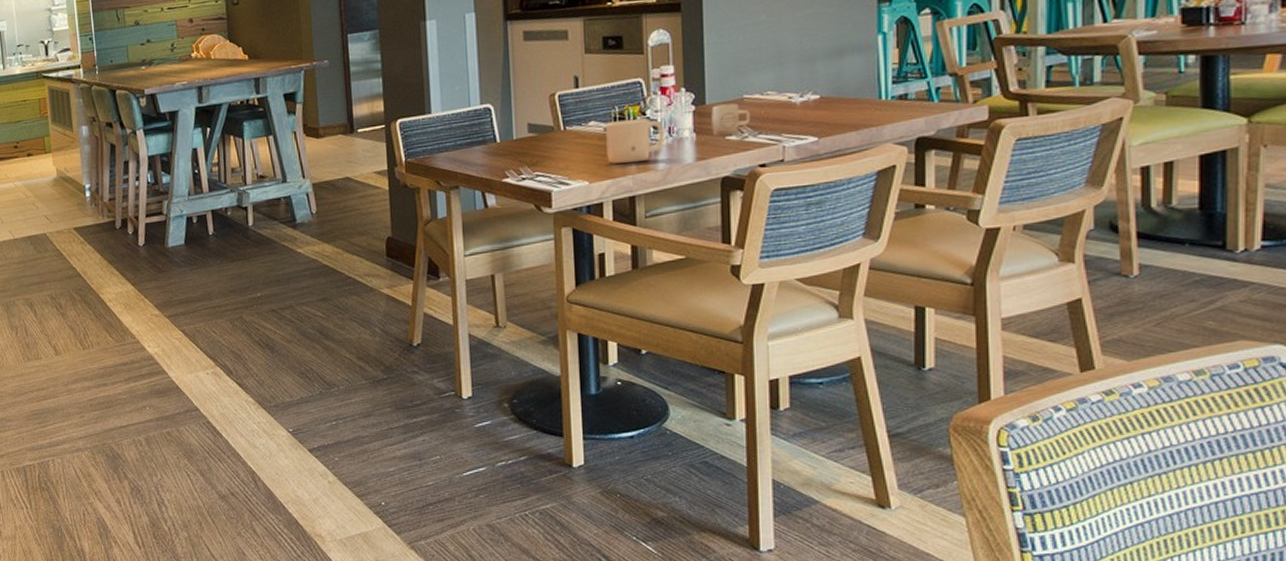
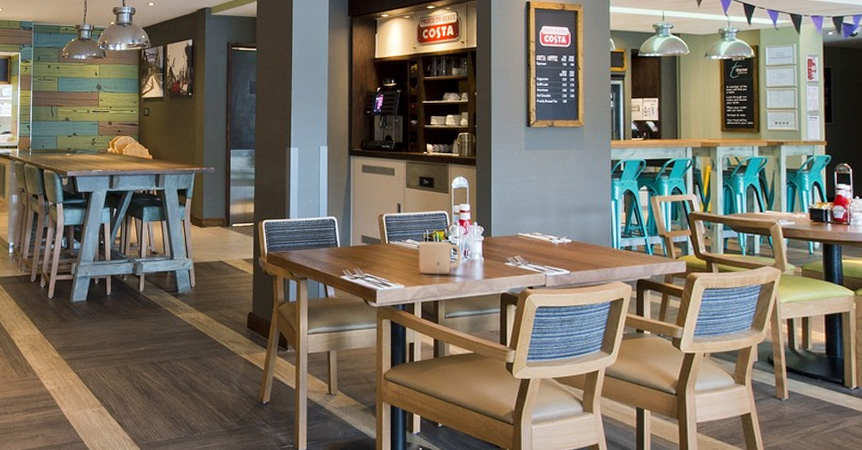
mug: present [711,103,750,137] -> none [495,238,523,262]

